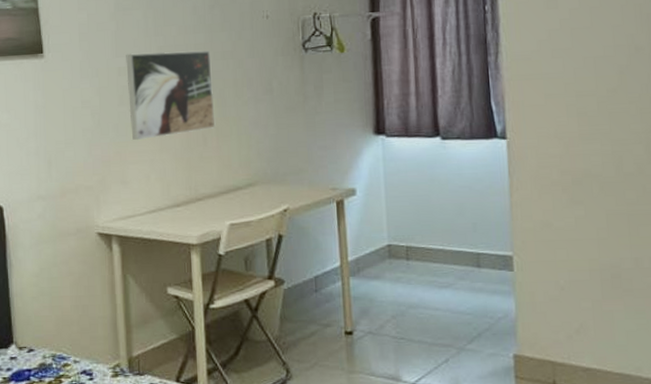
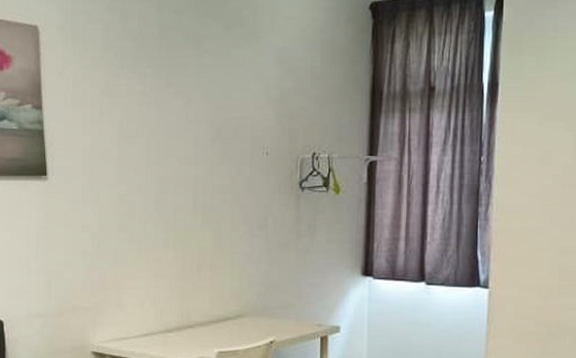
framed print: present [126,51,216,140] -> none [127,181,211,266]

